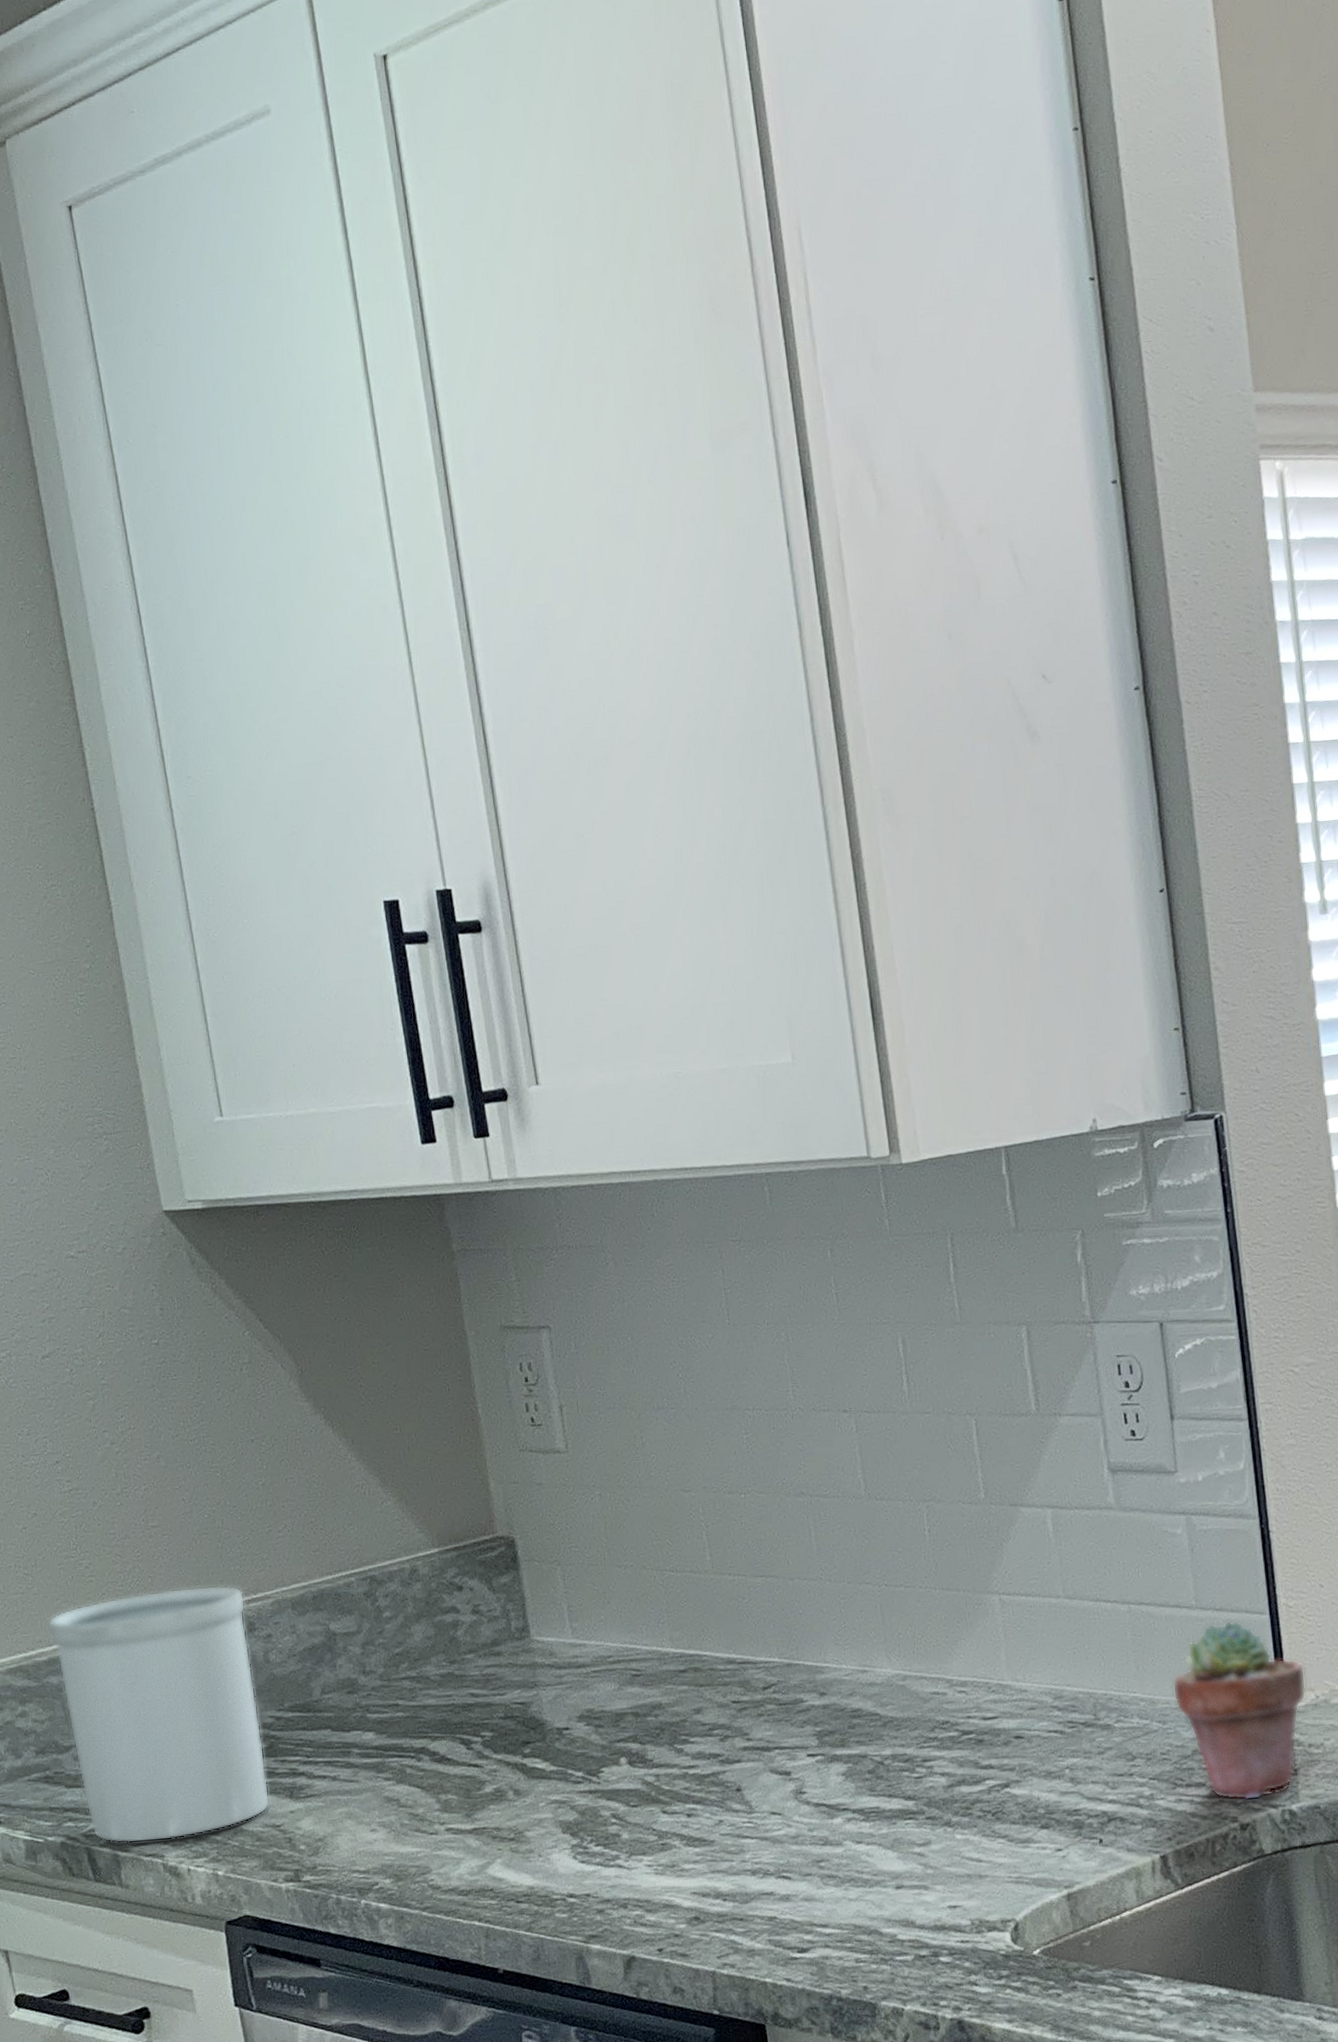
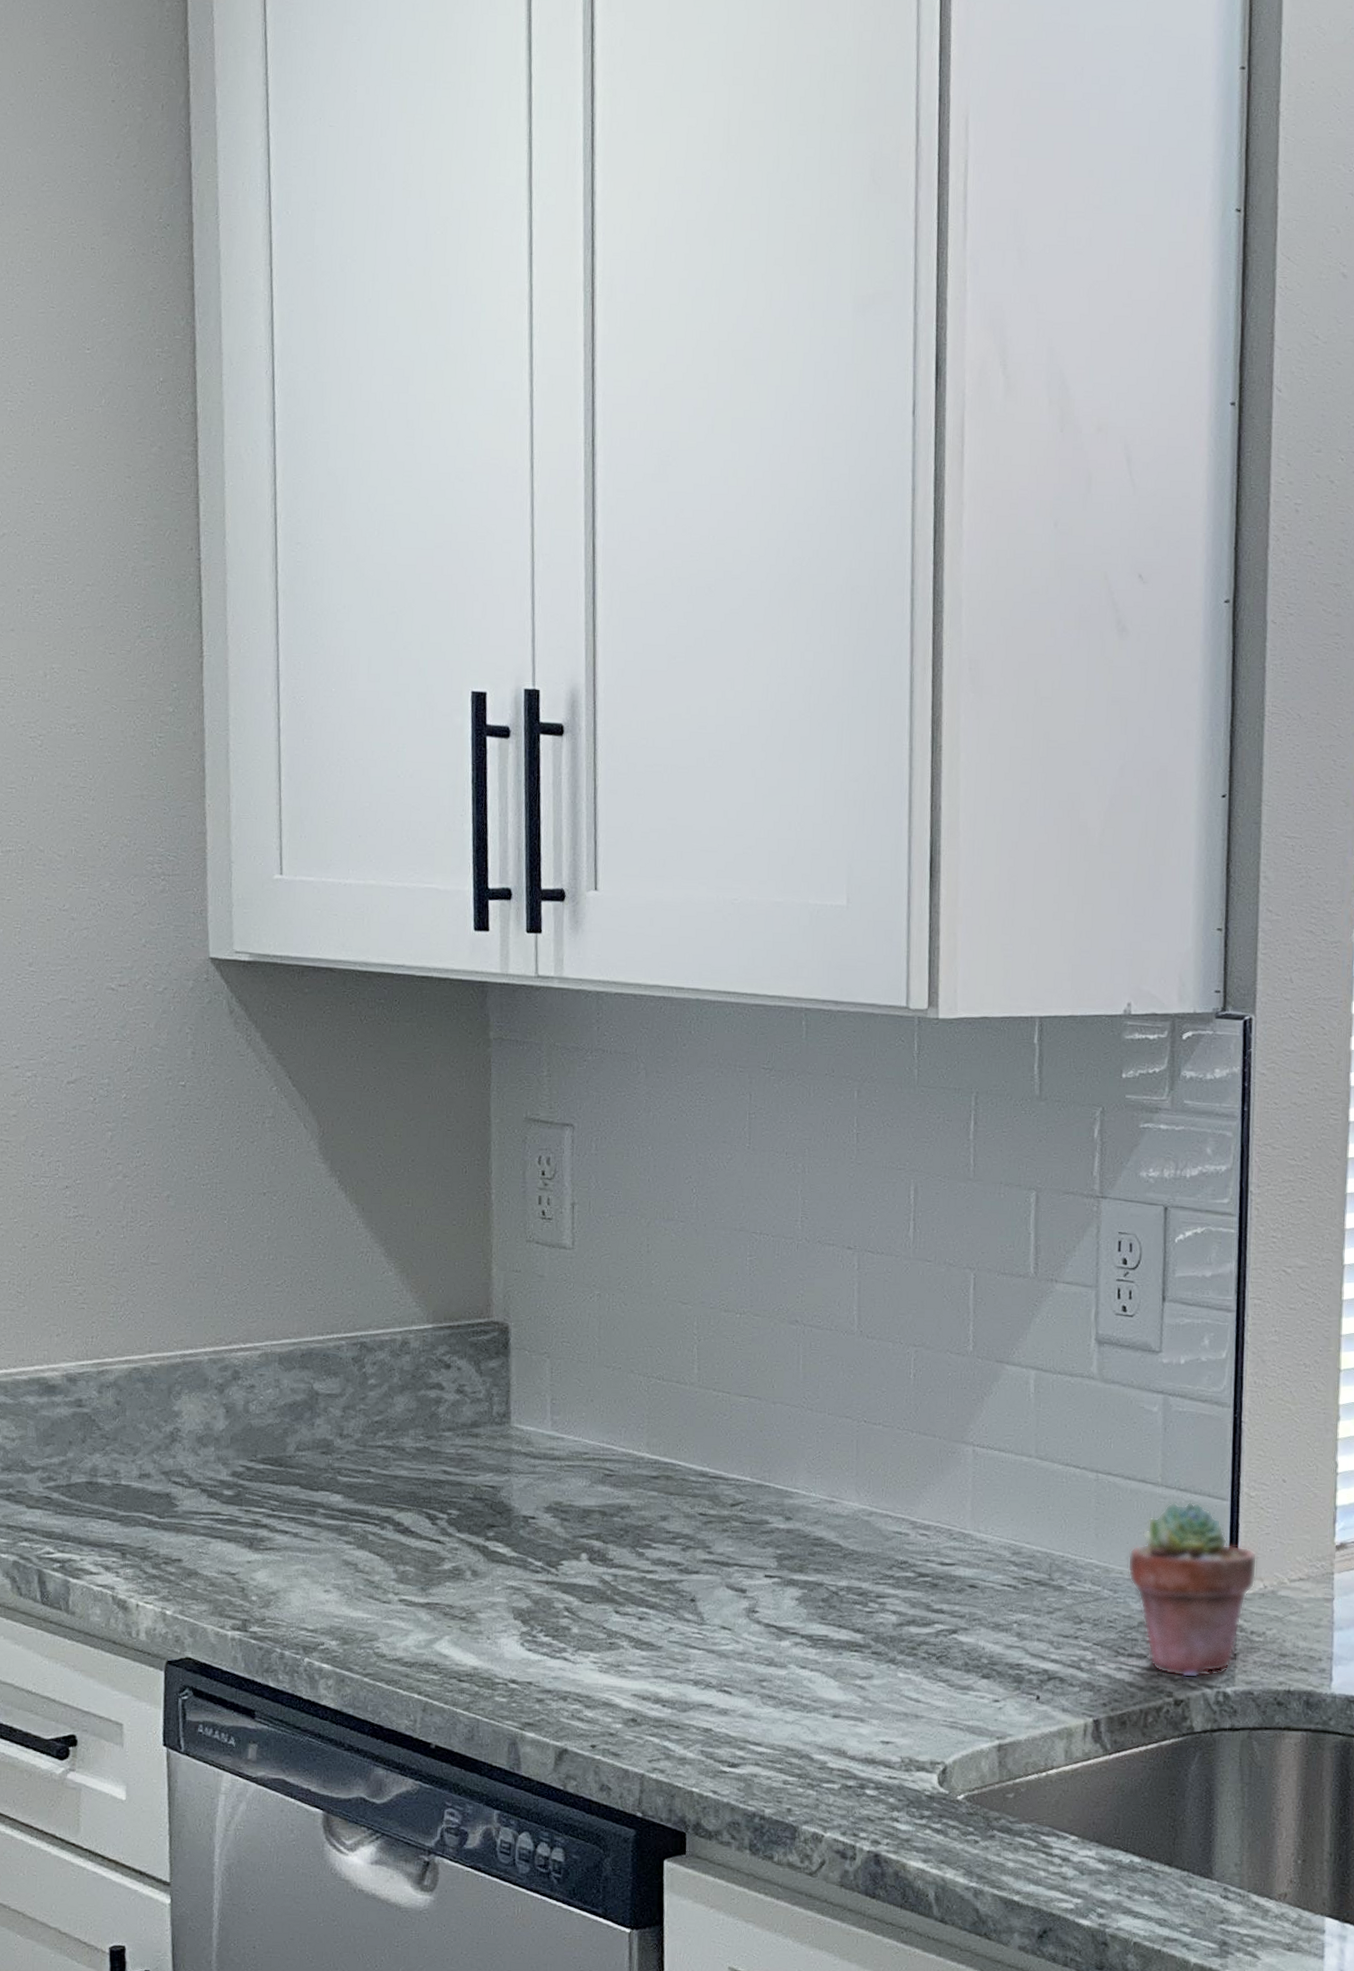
utensil holder: present [47,1585,270,1844] -> none [32,1327,234,1573]

